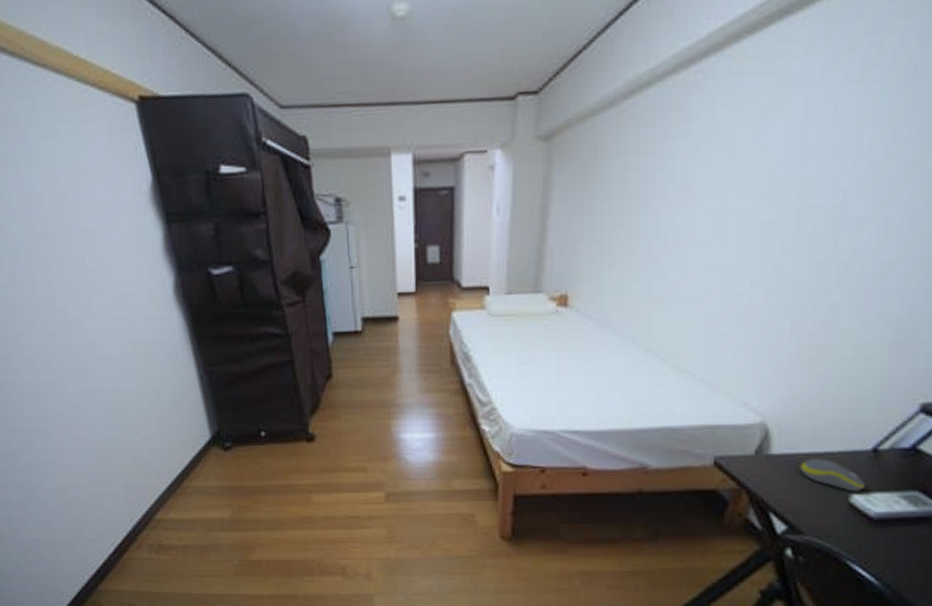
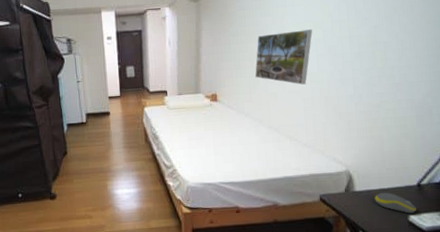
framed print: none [633,193,737,285] -> present [255,29,312,85]

